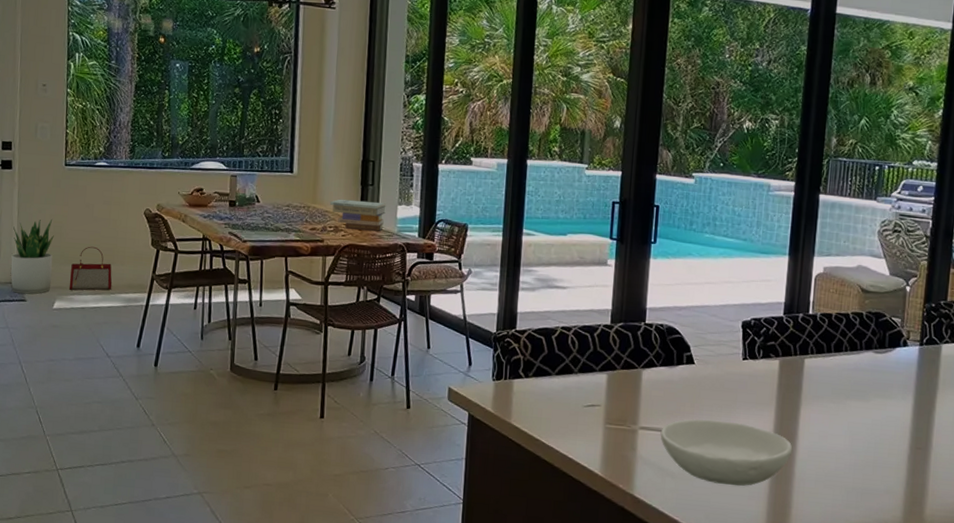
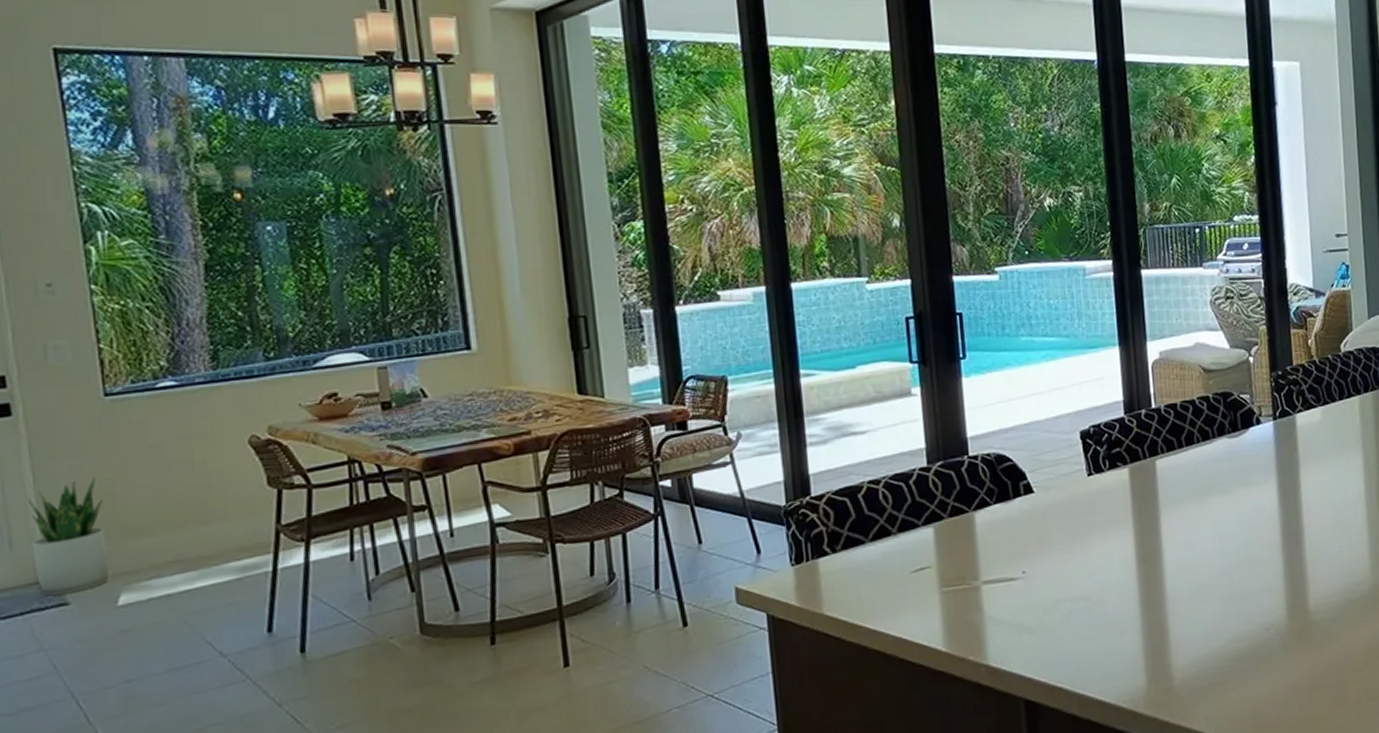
handbag: present [70,246,112,291] -> none [139,503,213,574]
books: present [330,199,386,231] -> none [532,368,613,411]
bowl: present [660,419,793,487] -> none [1007,550,1160,628]

